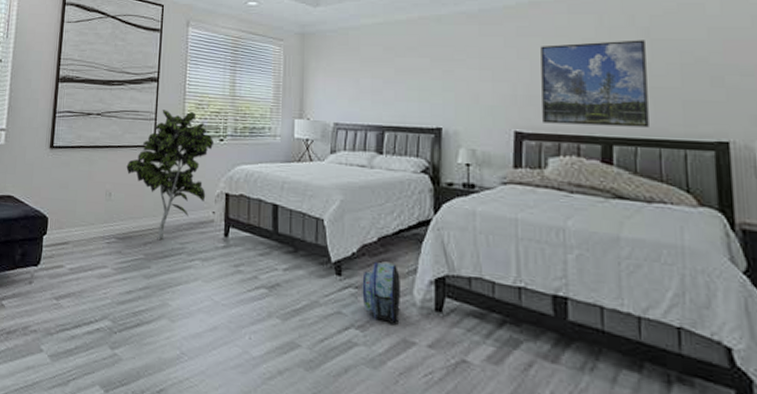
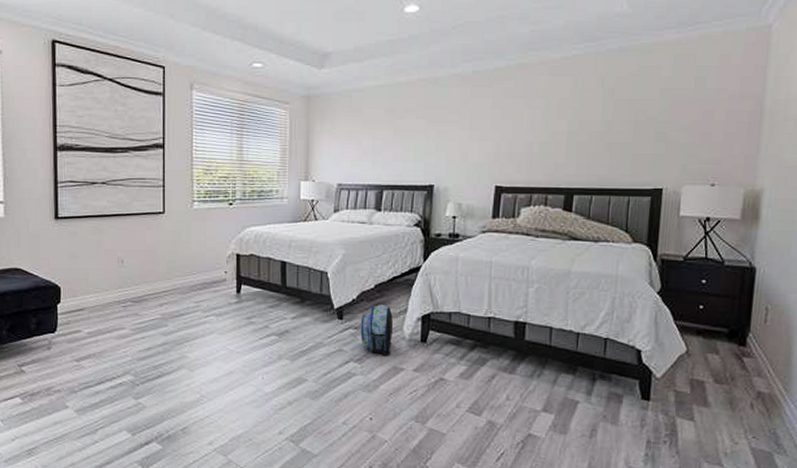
indoor plant: present [126,110,215,241] -> none [137,176,224,301]
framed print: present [541,40,649,128] -> none [519,100,610,179]

